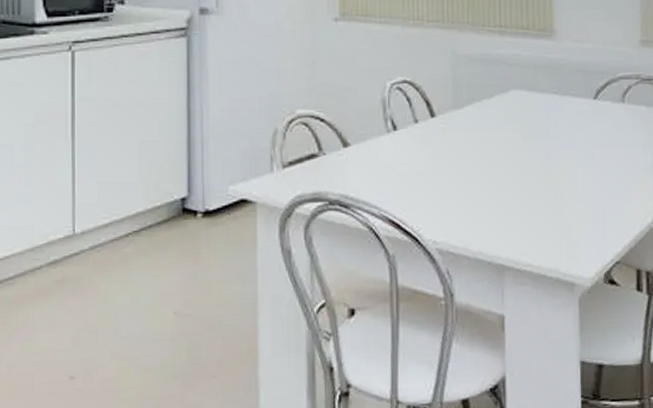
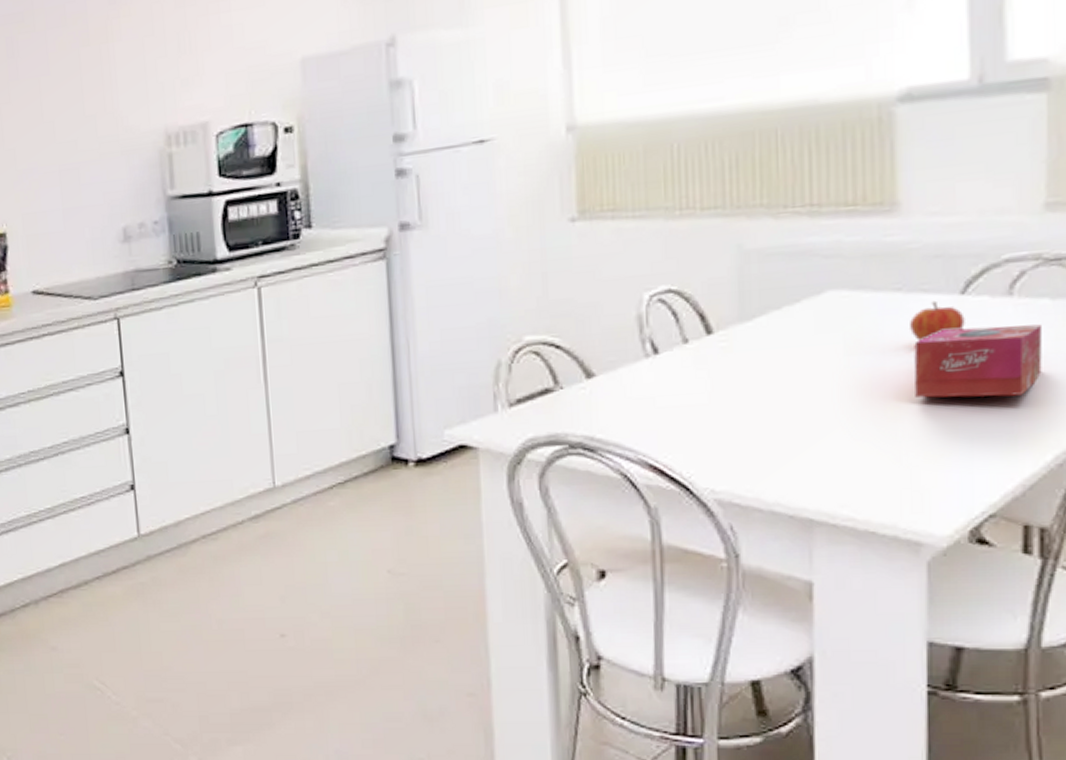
fruit: none [564,102,597,132] -> present [910,300,965,342]
tissue box: none [567,123,643,175] -> present [914,324,1042,398]

